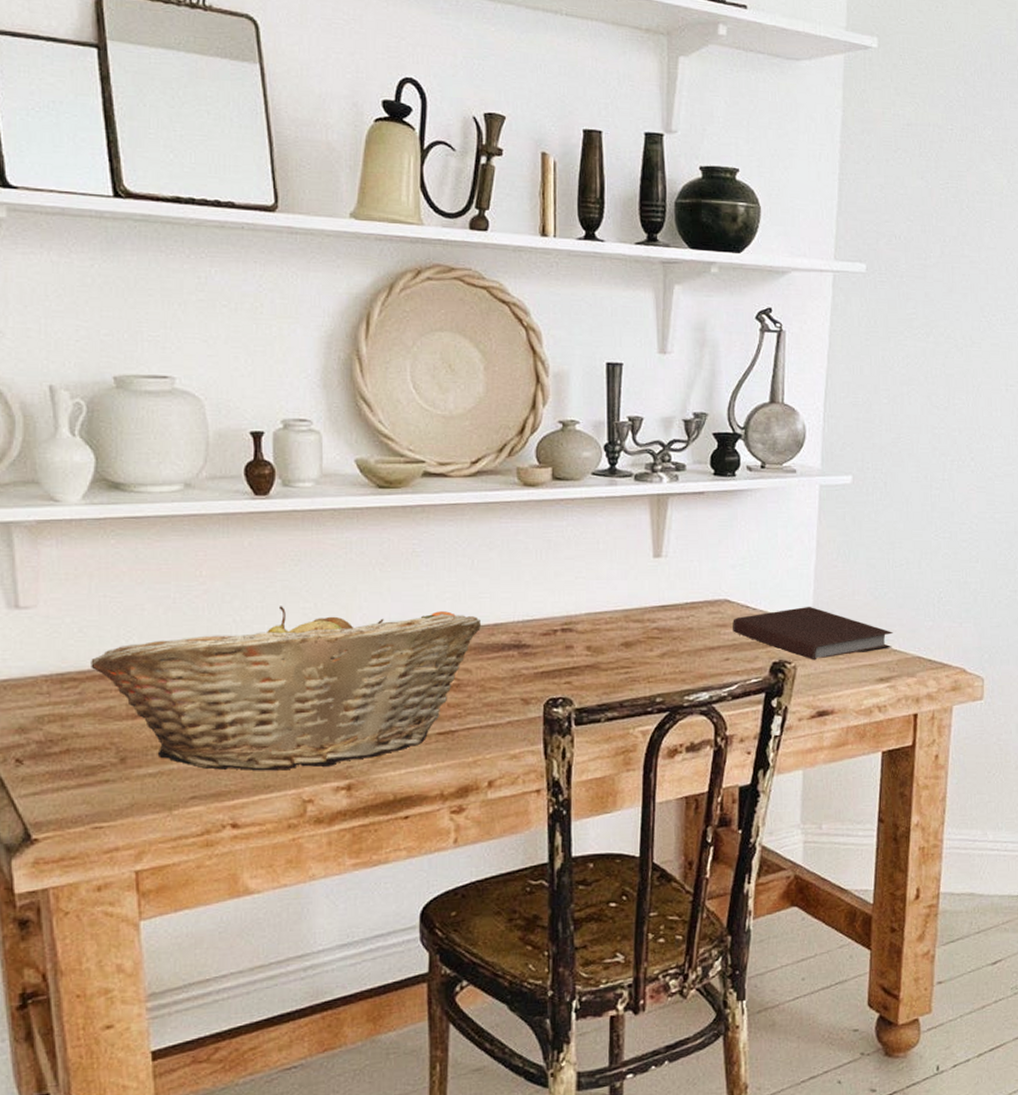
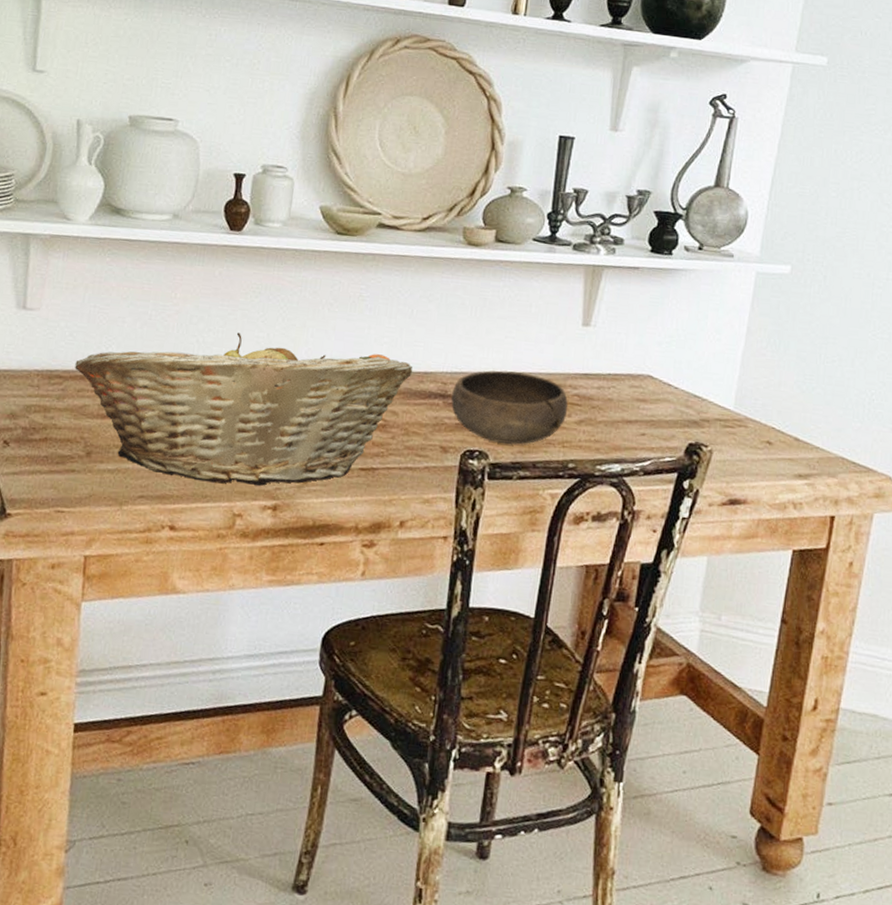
bowl: none [527,611,649,687] -> present [451,370,569,445]
notebook: present [733,606,893,661] -> none [652,391,817,447]

